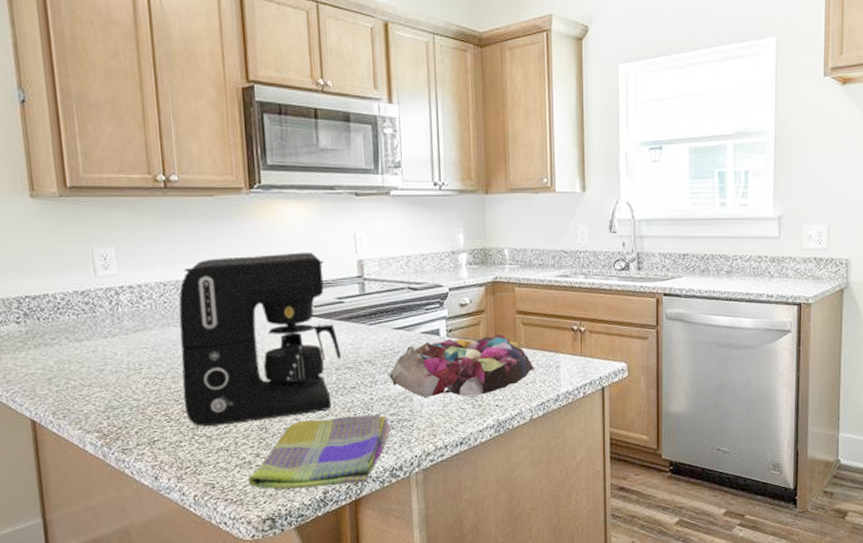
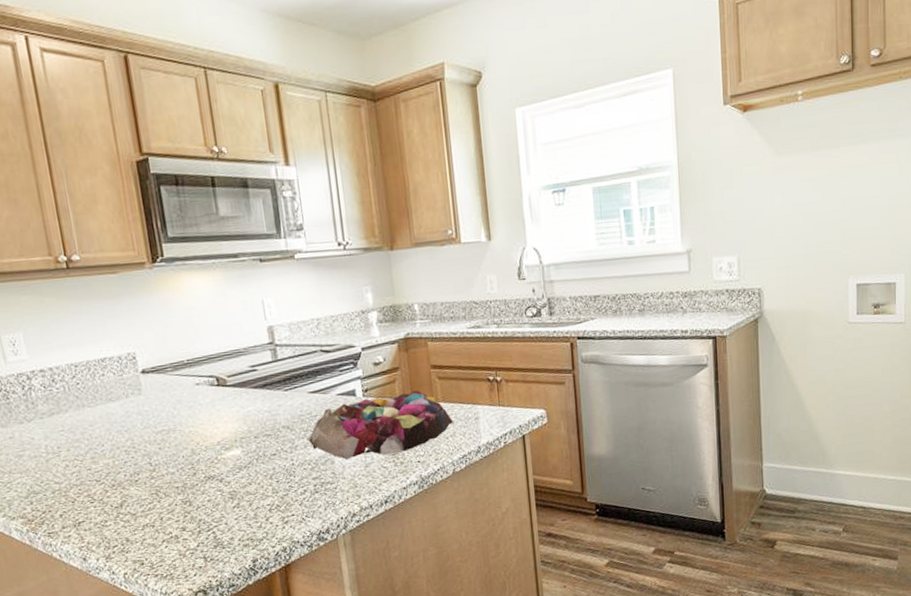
coffee maker: present [179,252,342,426] -> none [91,322,260,505]
dish towel: present [247,414,391,489] -> none [176,479,314,562]

